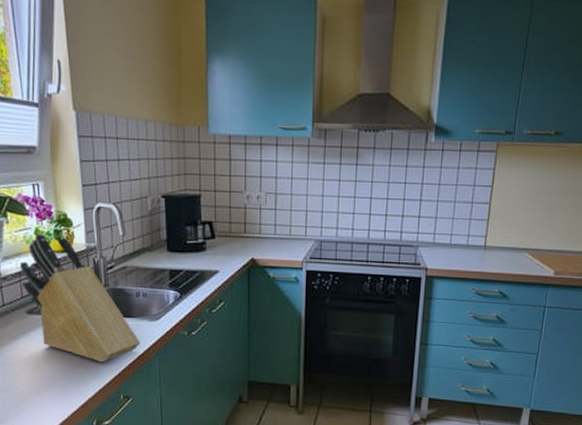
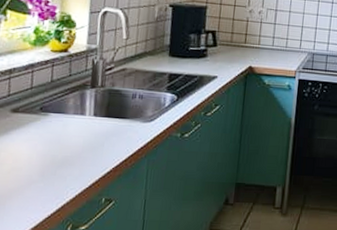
knife block: present [19,233,141,363] -> none [11,32,132,164]

